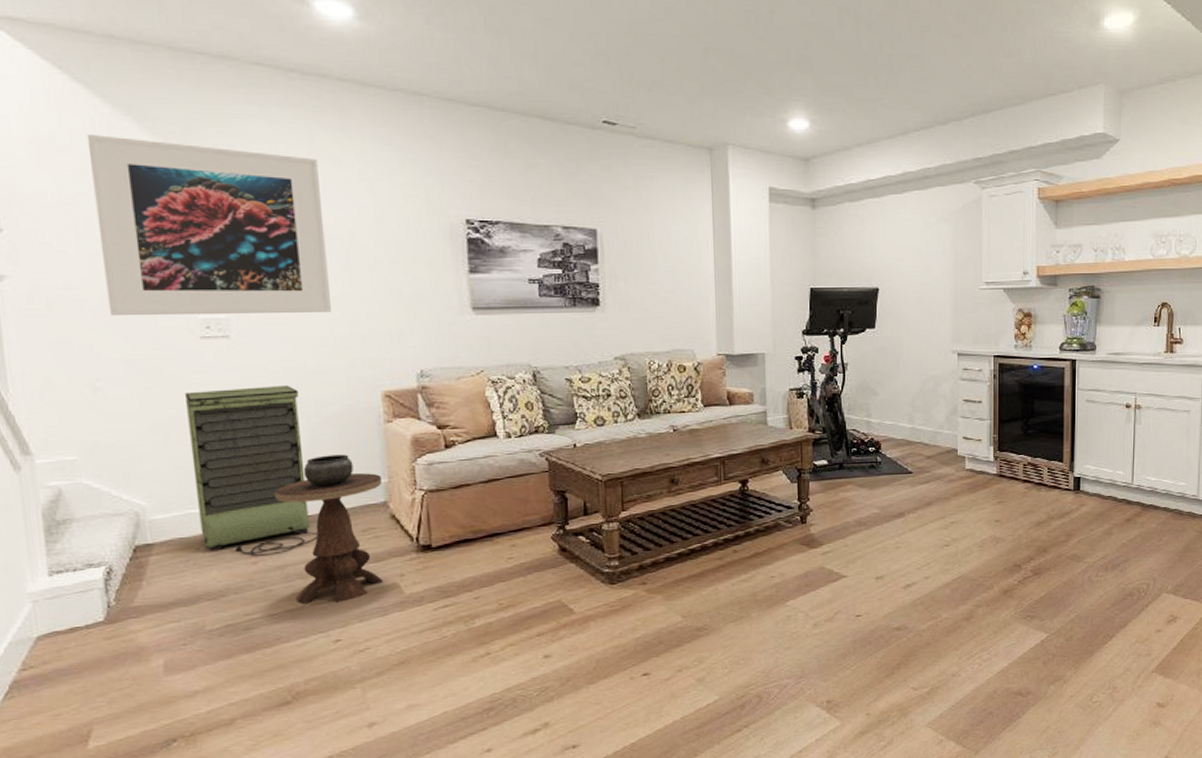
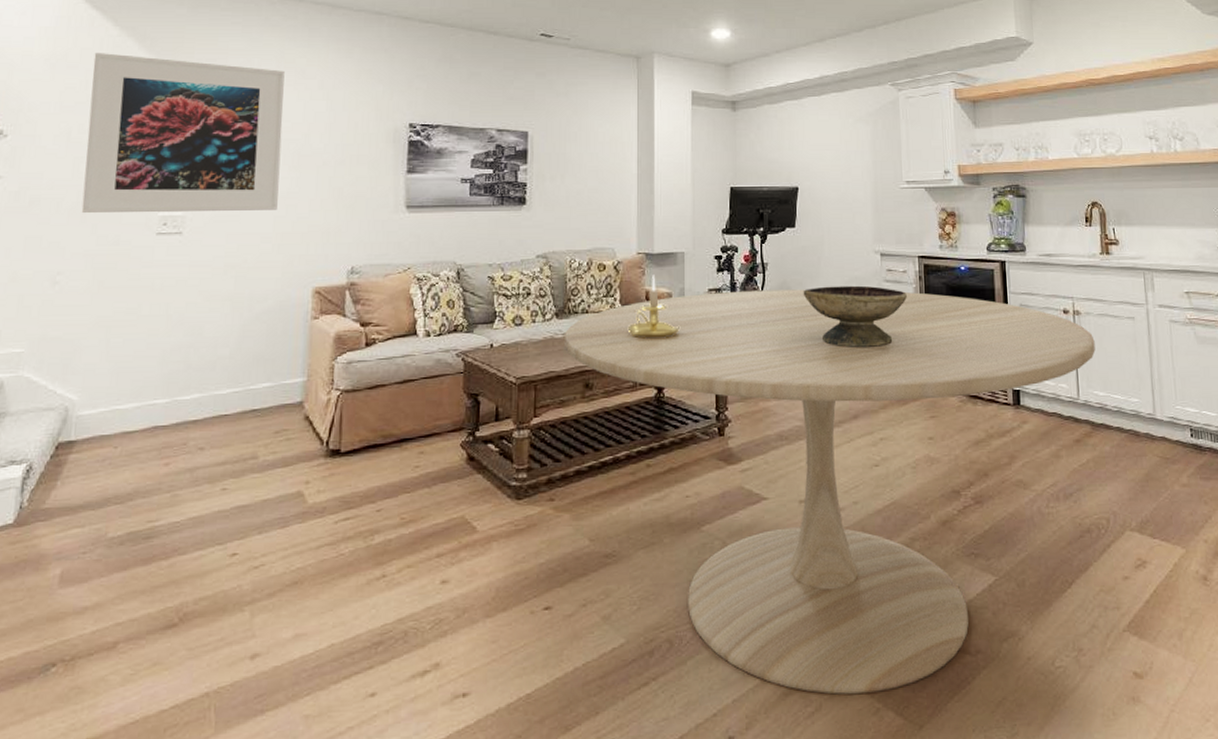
storage cabinet: present [185,384,318,556] -> none [122,280,236,457]
side table: present [275,454,384,605] -> none [197,351,301,512]
dining table: none [648,388,1152,732] -> present [565,289,1096,695]
candle holder: none [710,375,762,437] -> present [627,274,679,339]
decorative bowl: none [882,384,981,443] -> present [803,285,907,349]

